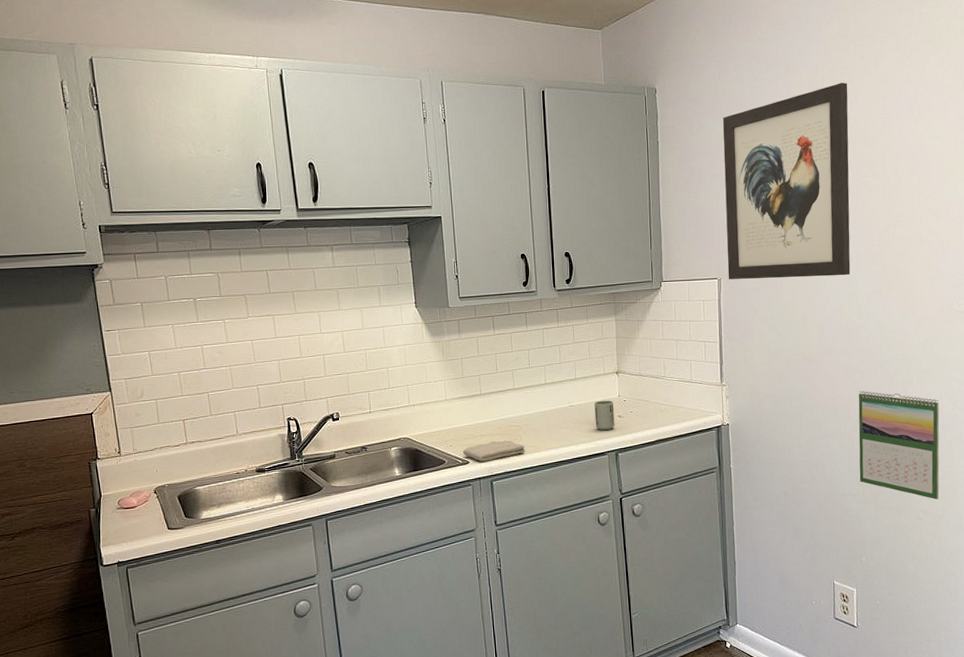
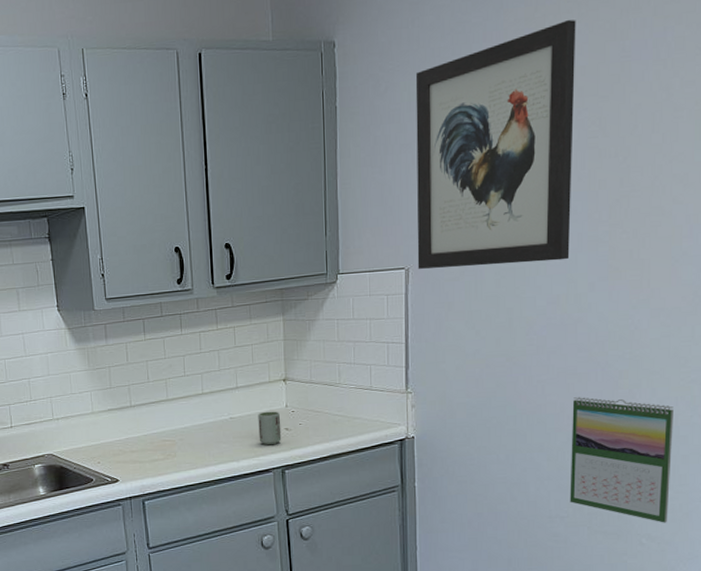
washcloth: present [462,440,525,462] -> none [111,456,180,480]

